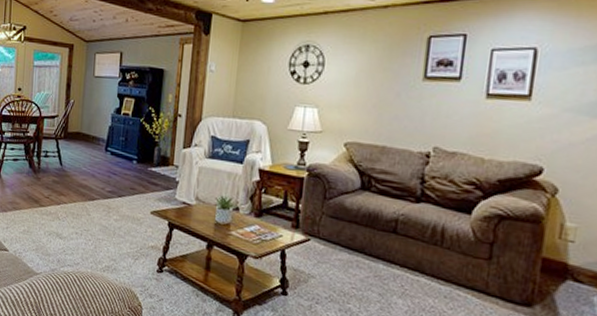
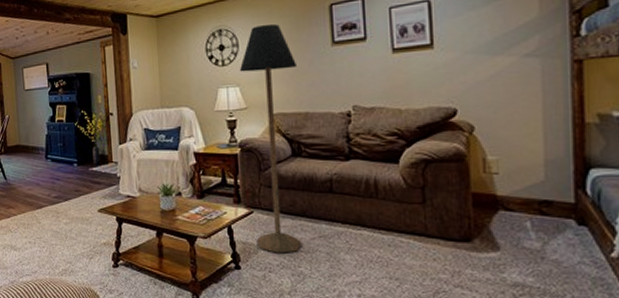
floor lamp: none [308,46,383,288] -> present [239,23,303,253]

